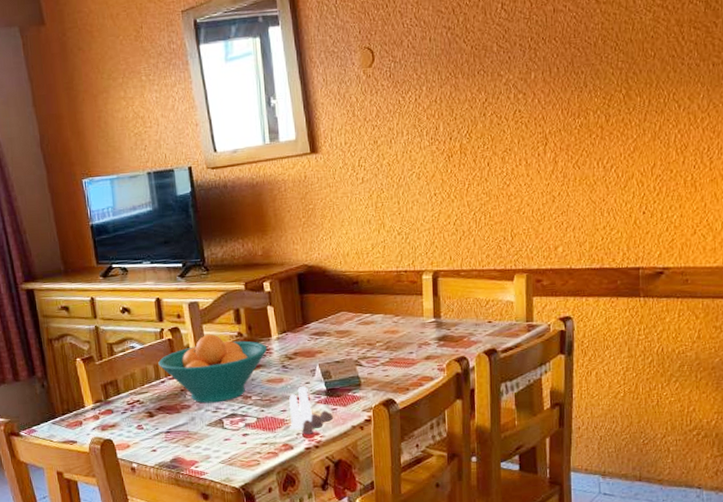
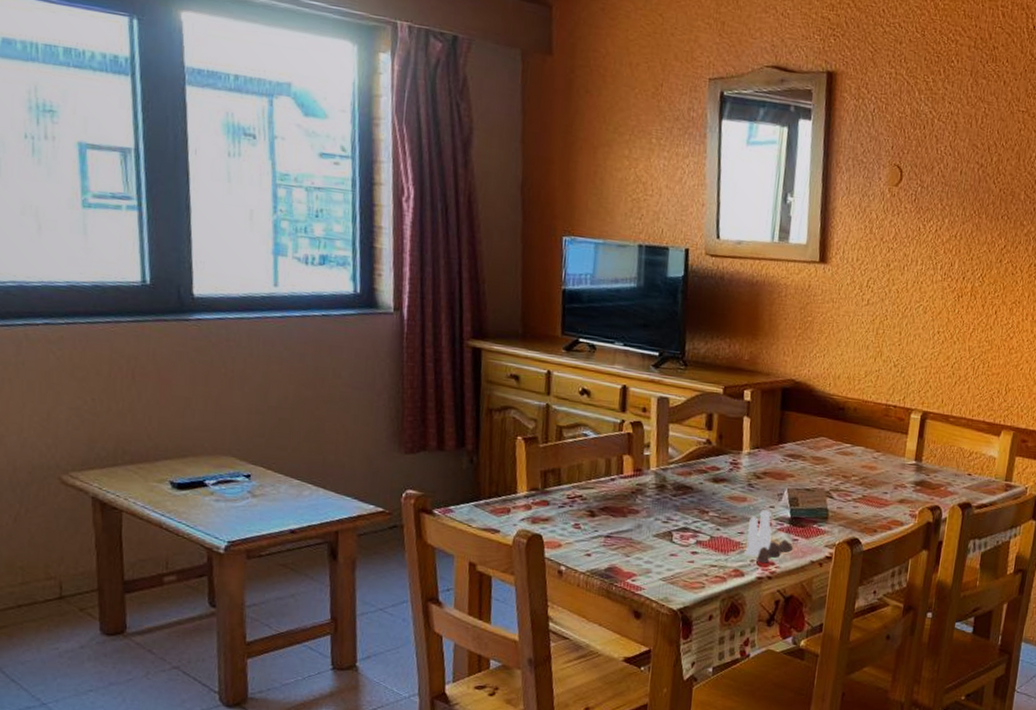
fruit bowl: present [158,334,268,403] -> none [611,436,736,513]

